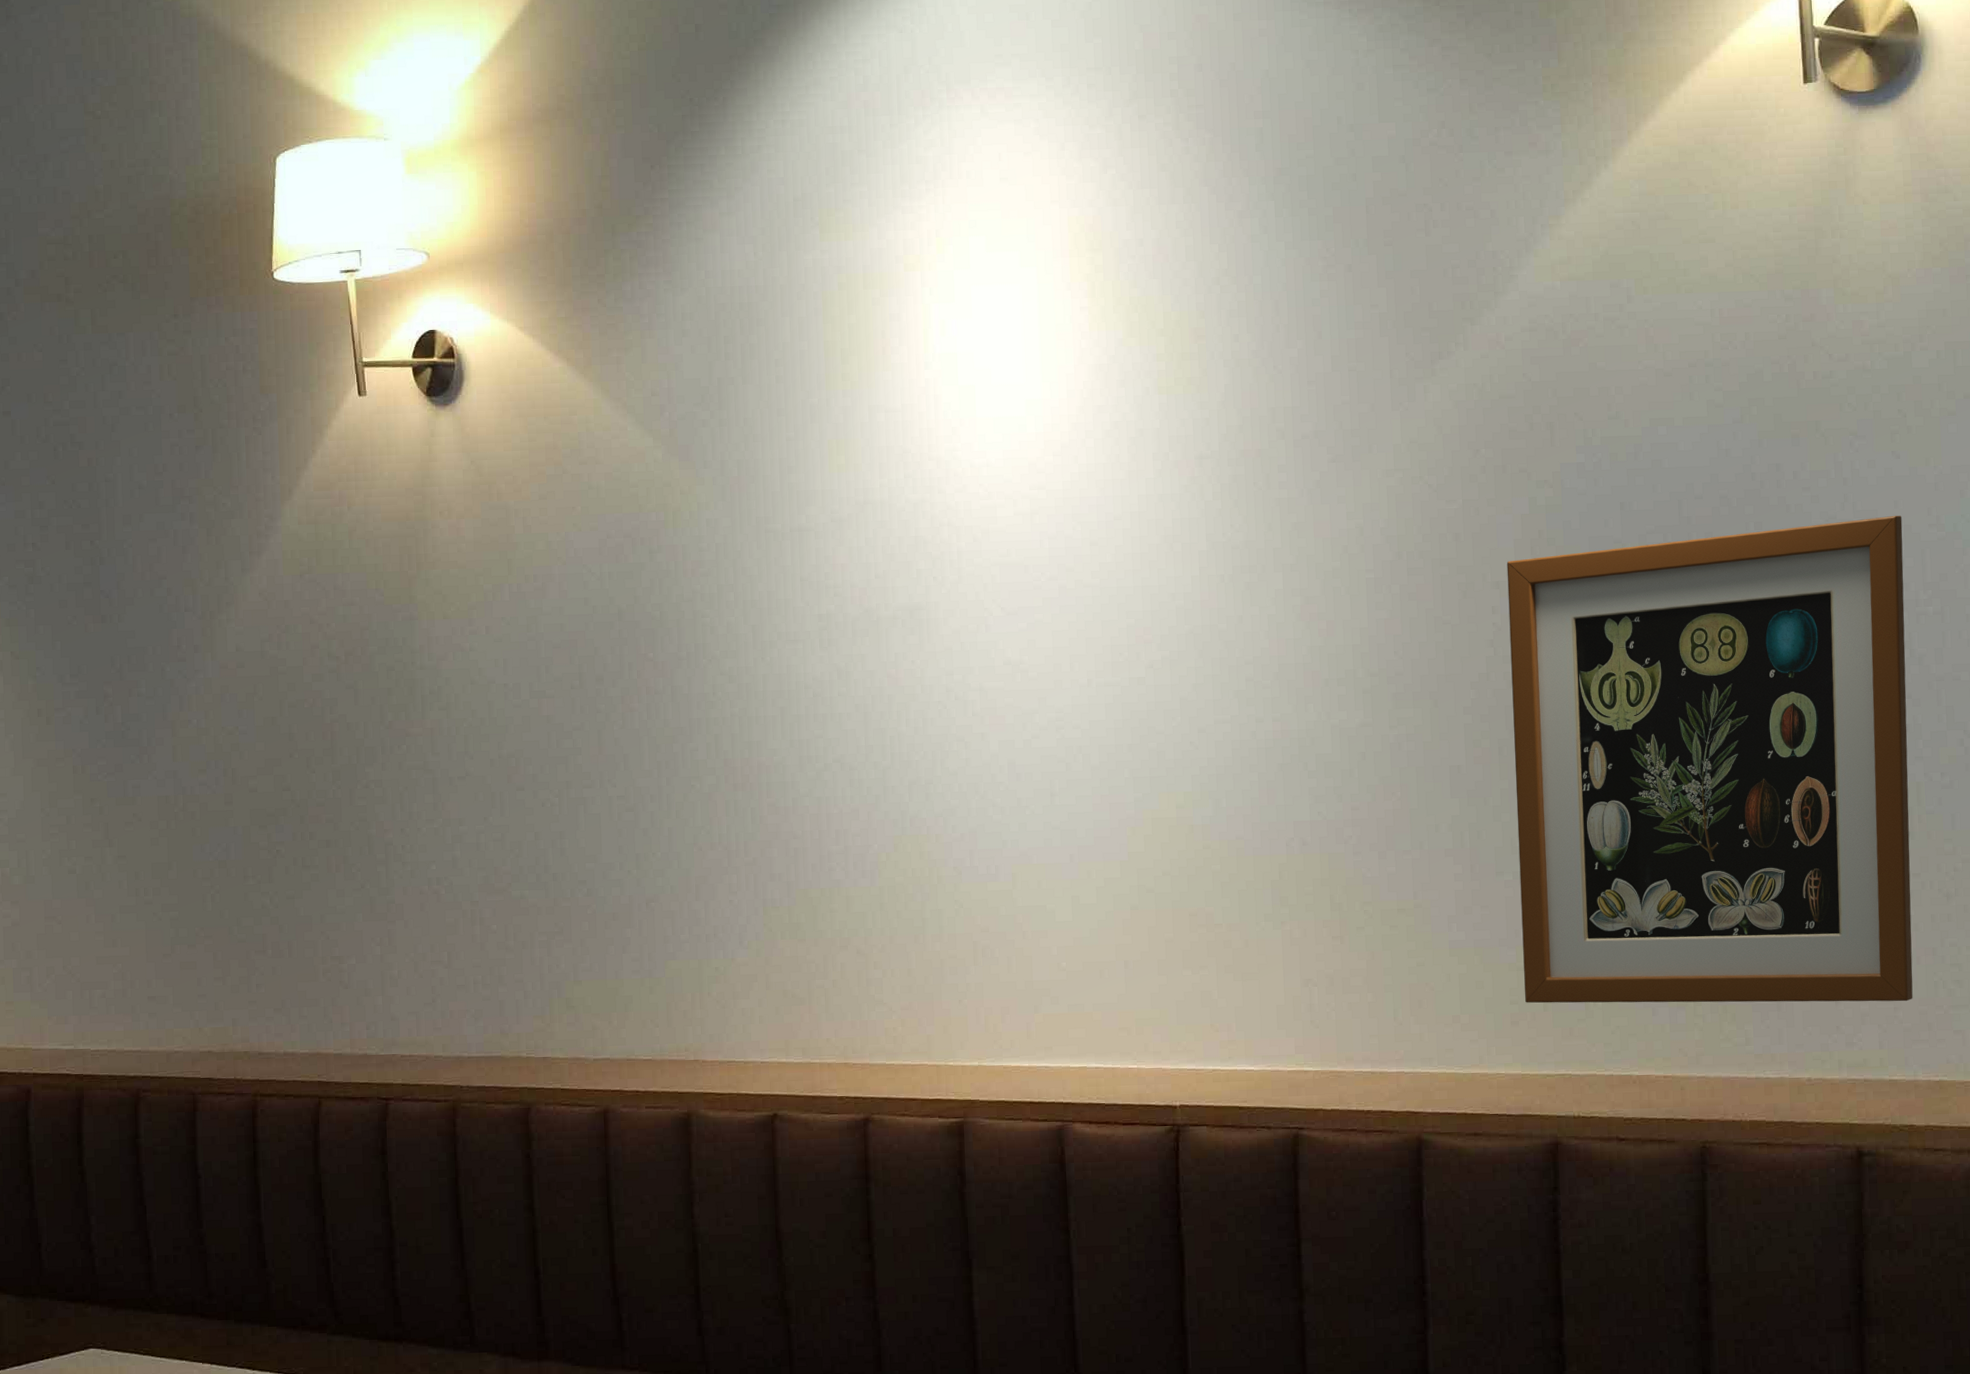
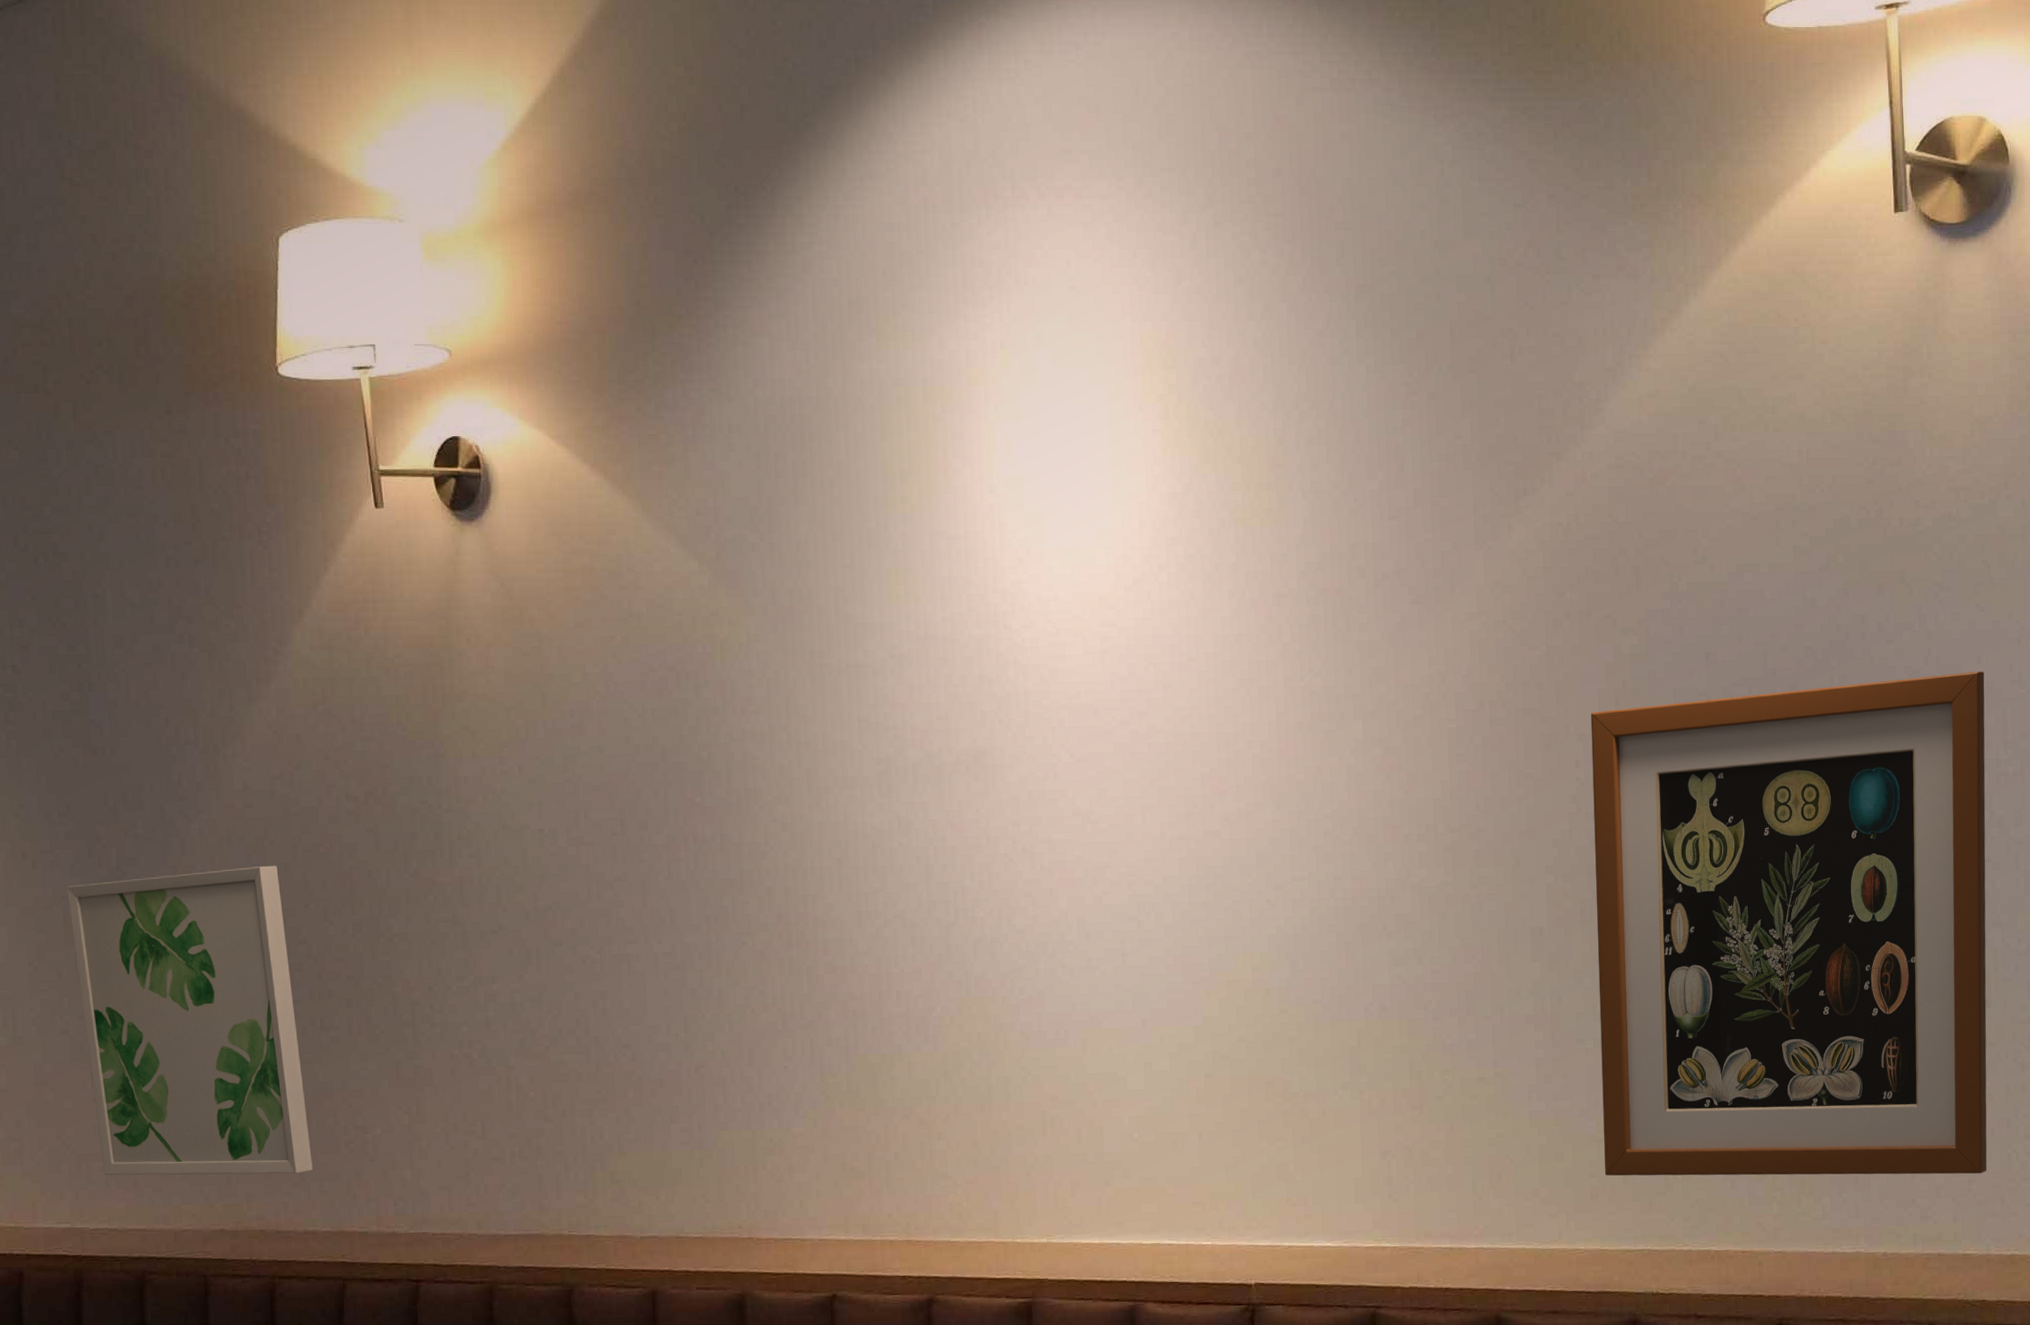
wall art: none [76,719,293,1002] -> present [66,865,313,1176]

